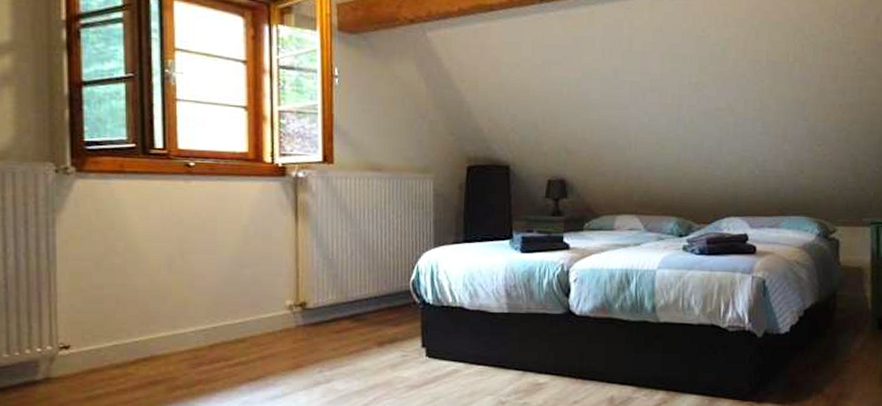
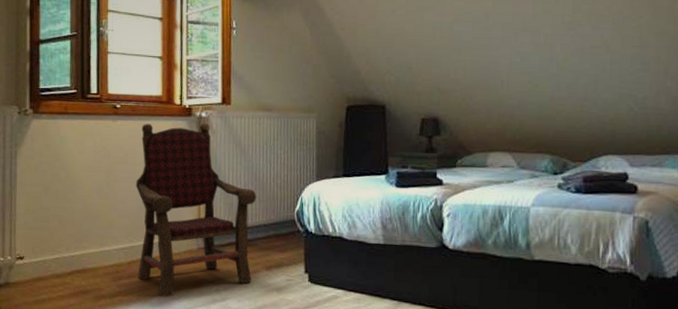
armchair: none [217,184,366,383] -> present [136,123,257,297]

